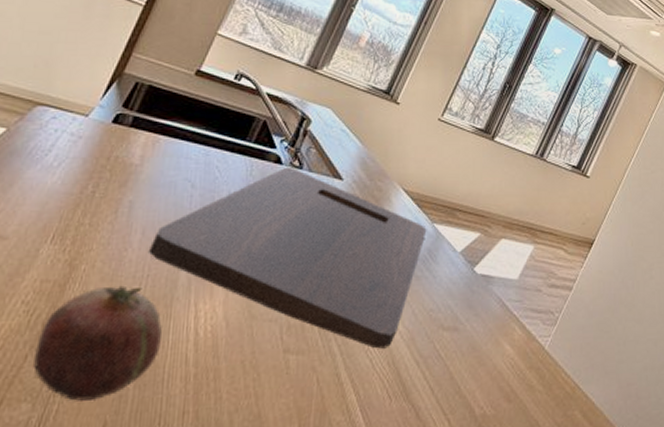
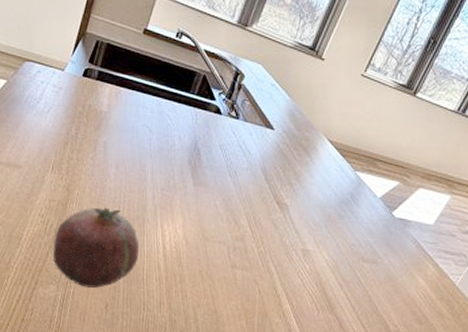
cutting board: present [148,167,427,349] -> none [122,117,350,272]

